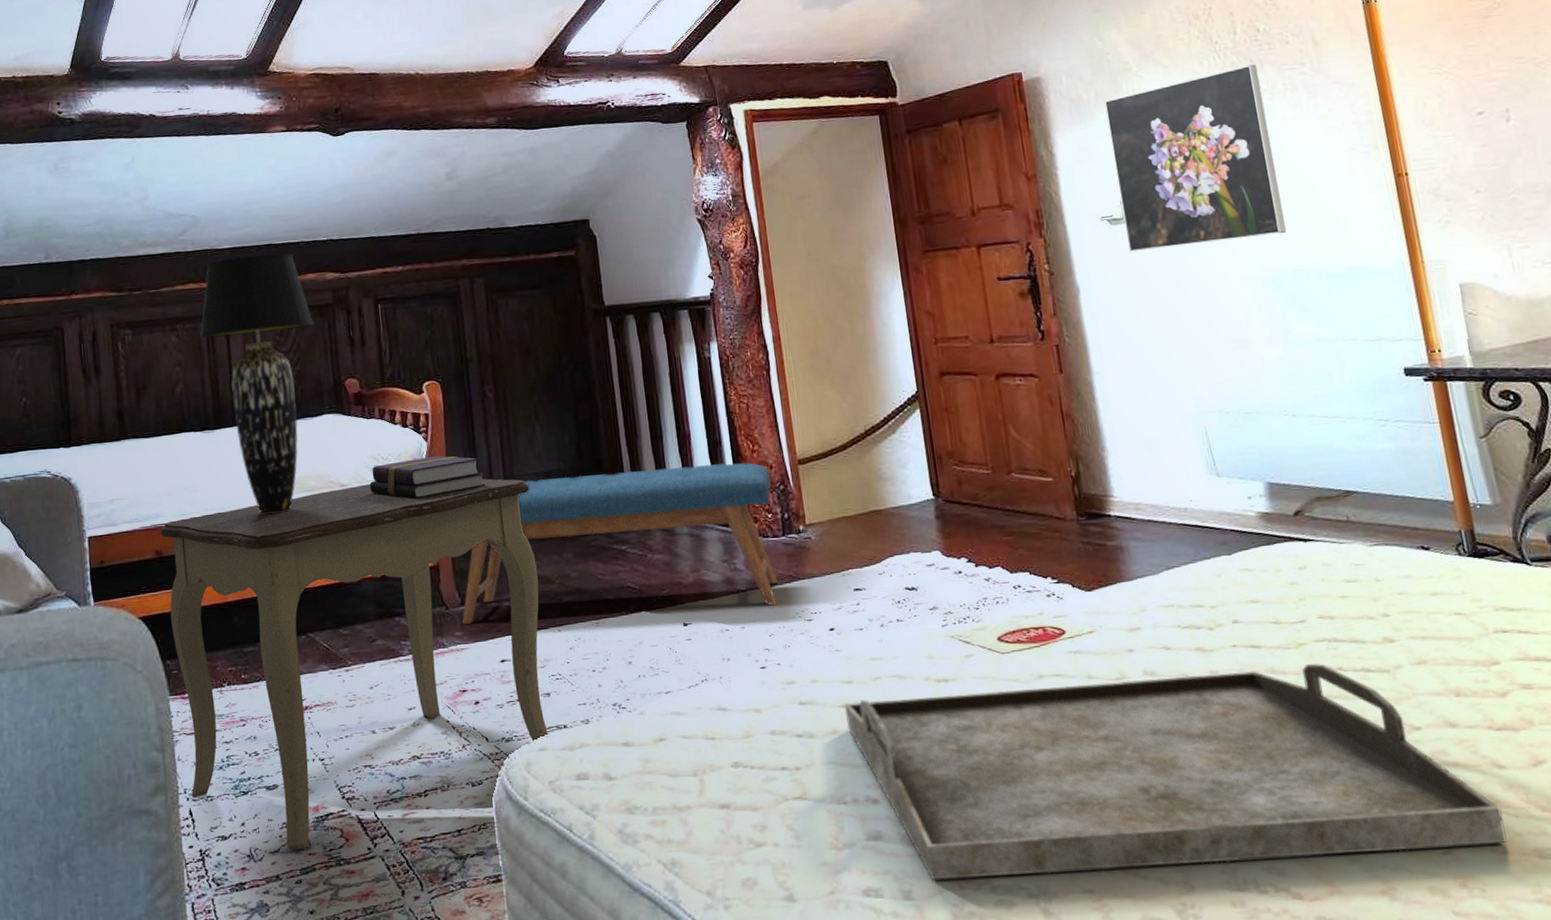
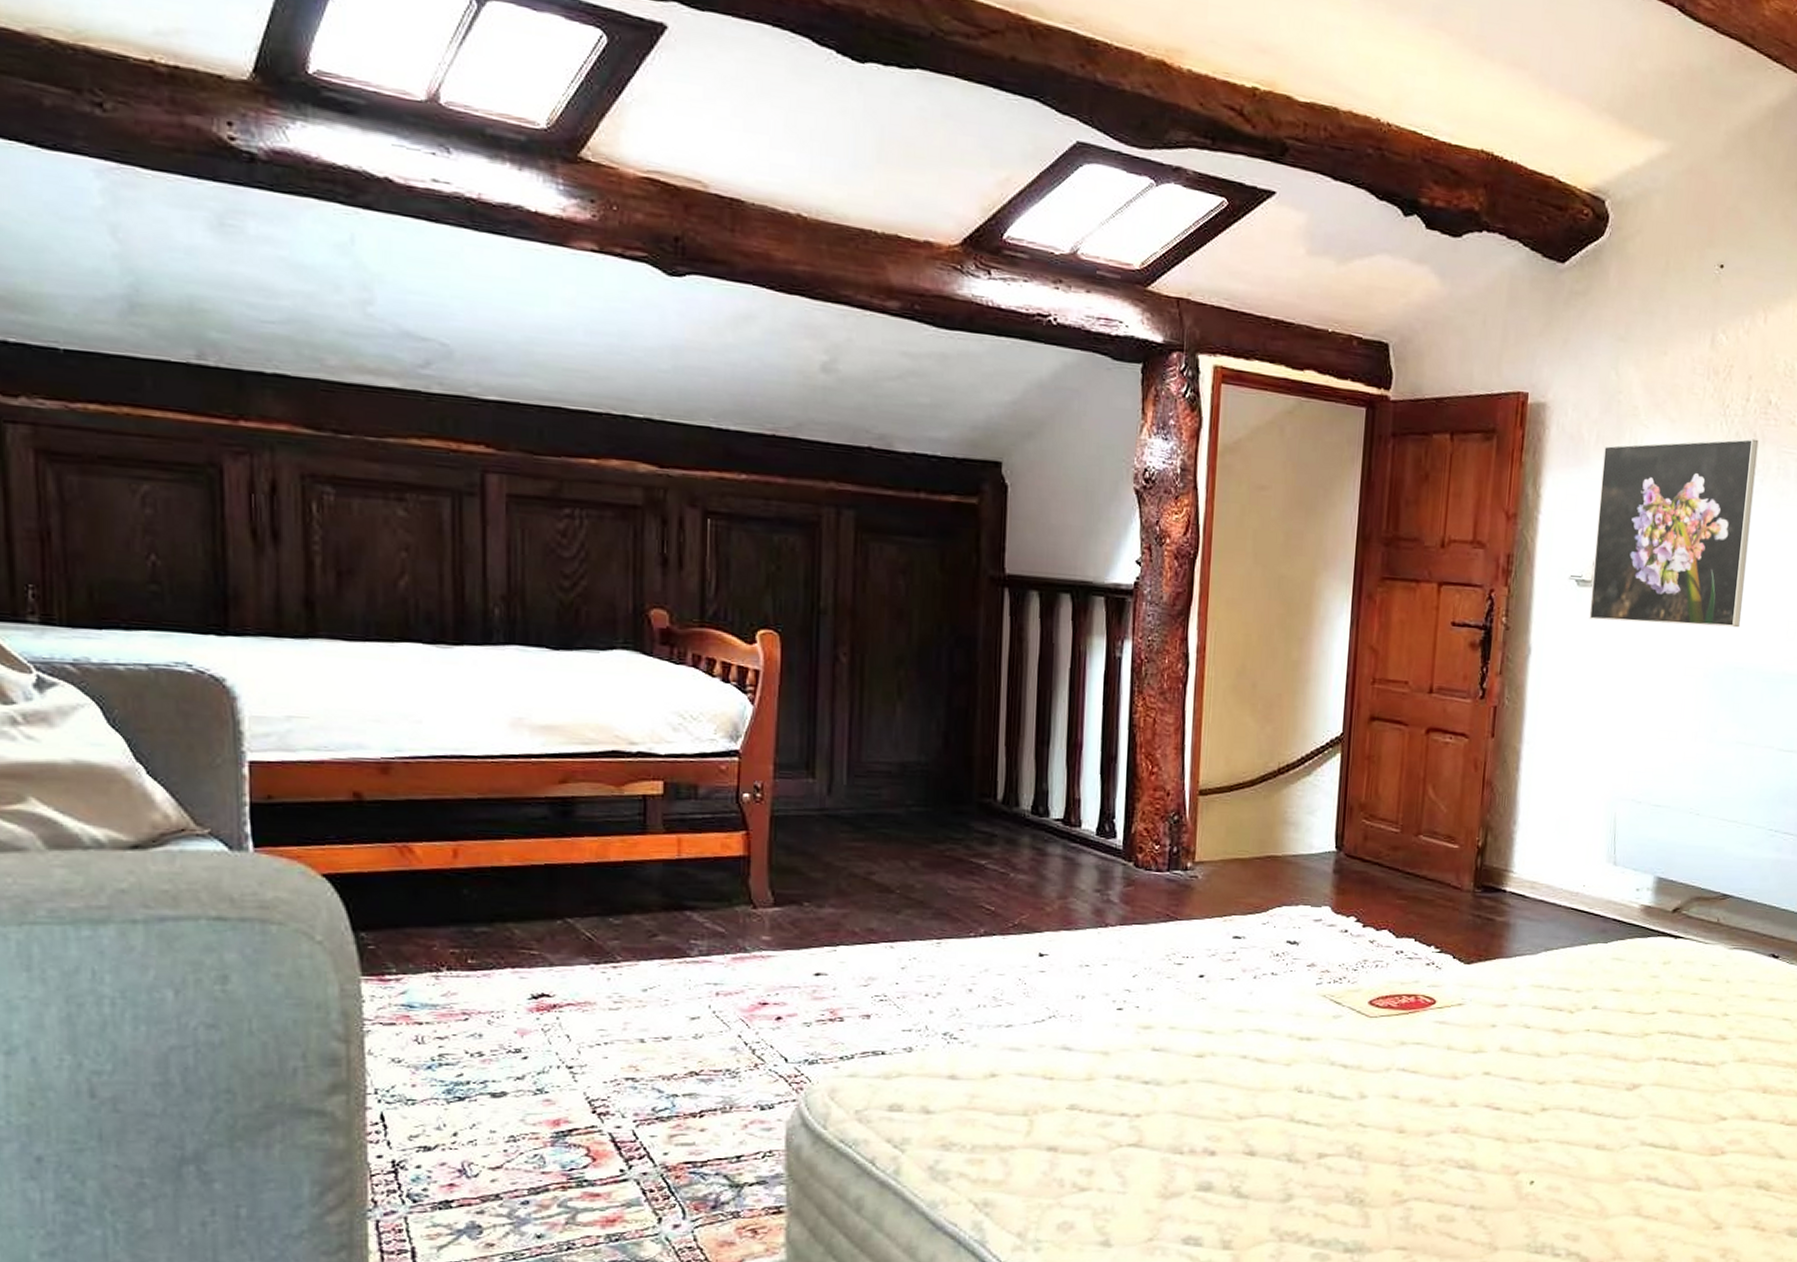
side table: present [160,478,549,850] -> none [361,745,879,1167]
table lamp: present [200,253,314,515] -> none [441,414,613,767]
book: present [369,455,486,498] -> none [669,723,824,773]
bench: present [462,463,778,624] -> none [772,769,1166,946]
serving tray: present [844,663,1507,881] -> none [1198,1051,1771,1232]

